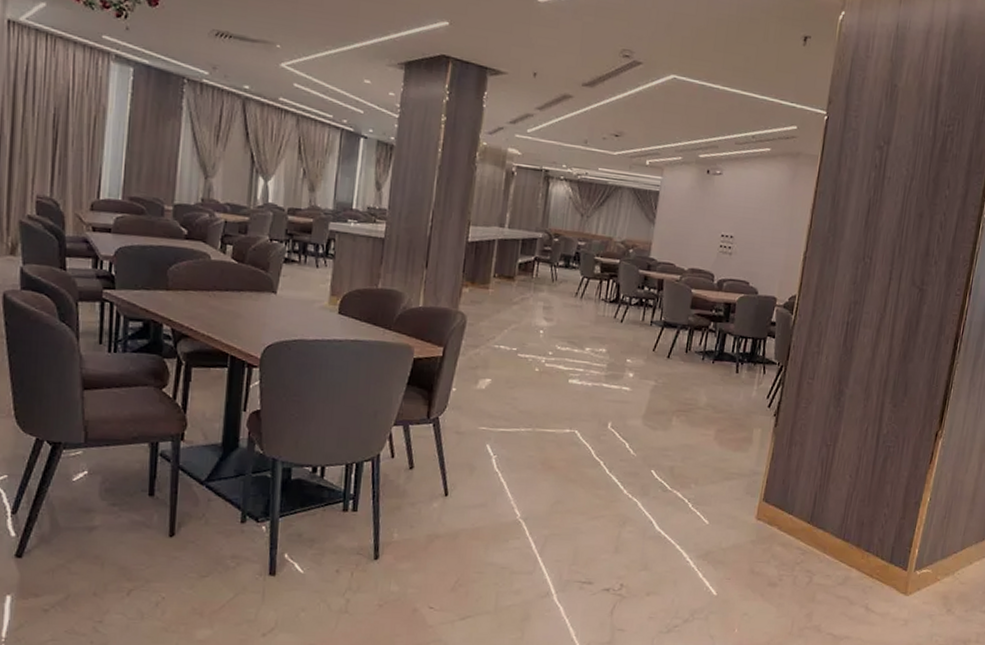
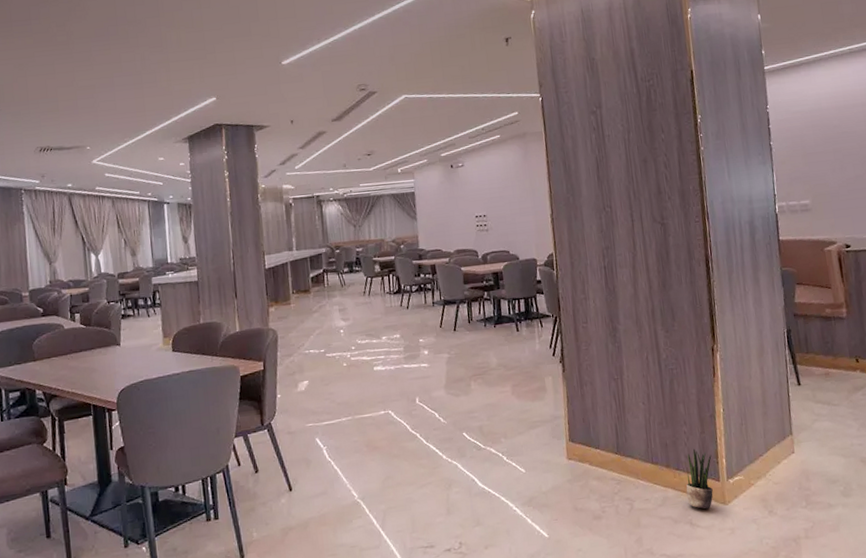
potted plant: none [869,533,906,596] -> present [686,448,713,509]

